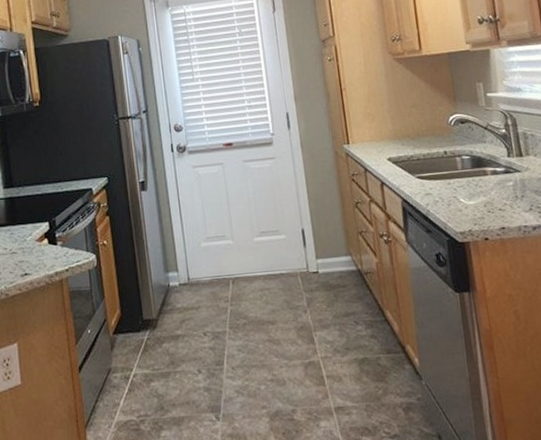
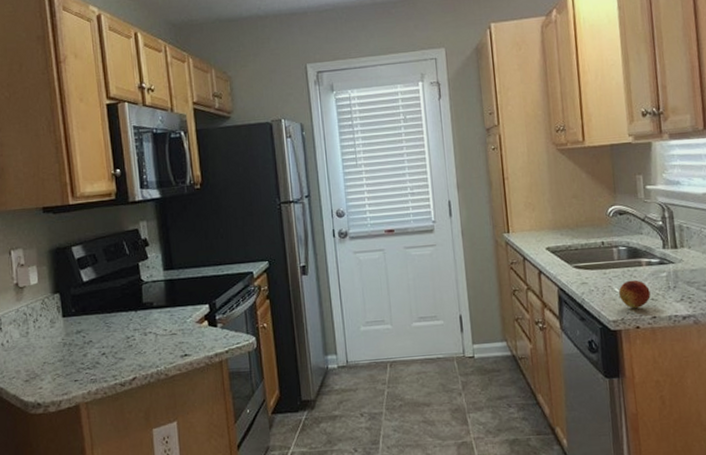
fruit: none [464,189,498,220] -> present [618,280,651,309]

